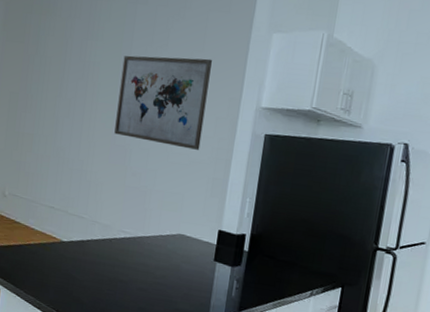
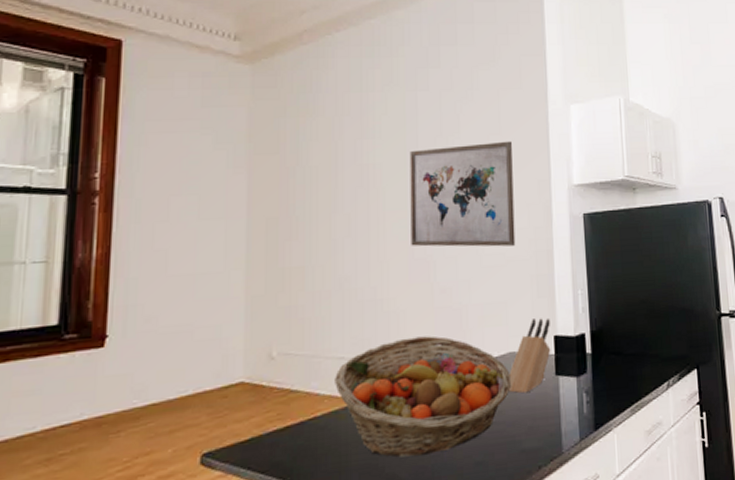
fruit basket: none [45,203,177,293] -> present [335,336,511,458]
knife block: none [173,212,218,268] -> present [508,318,551,394]

